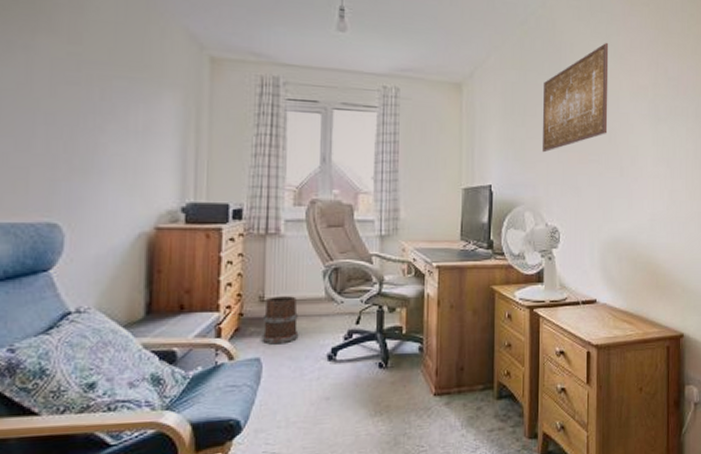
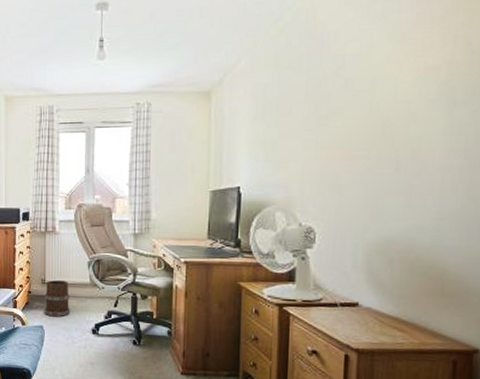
wall art: present [543,42,609,153] -> none [298,23,386,152]

